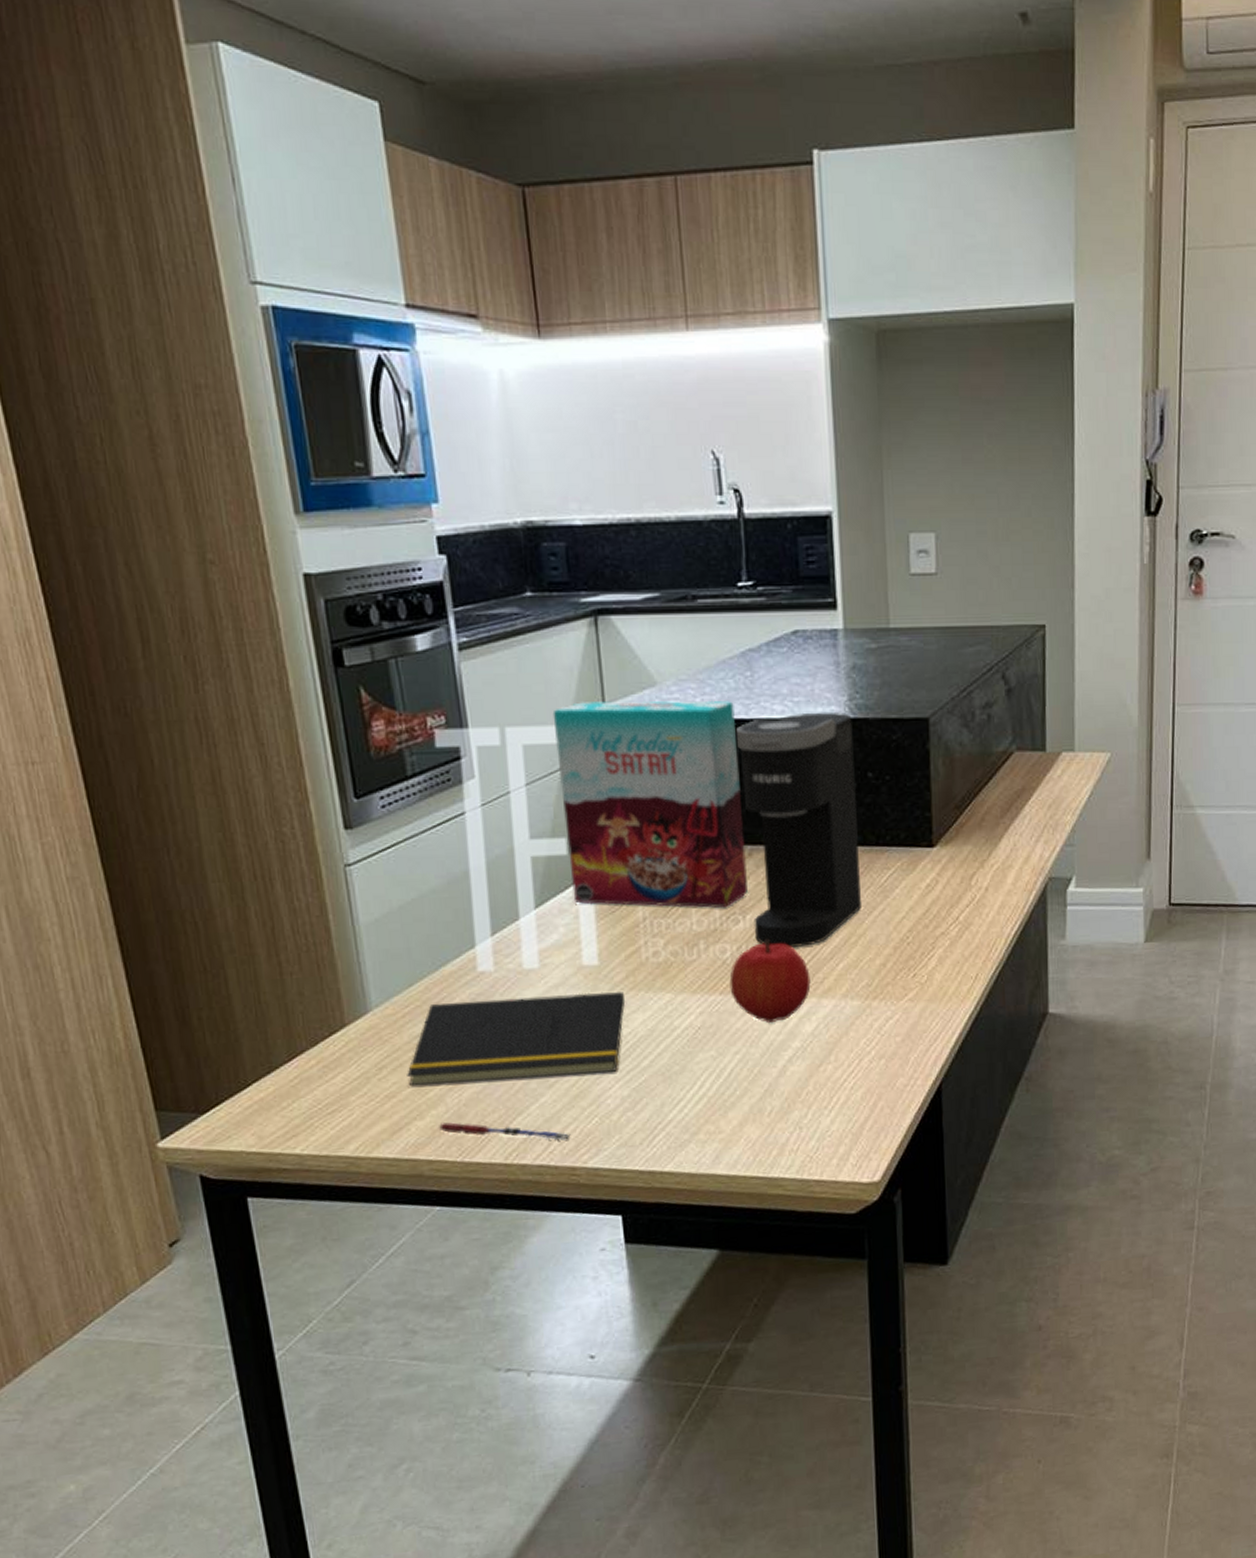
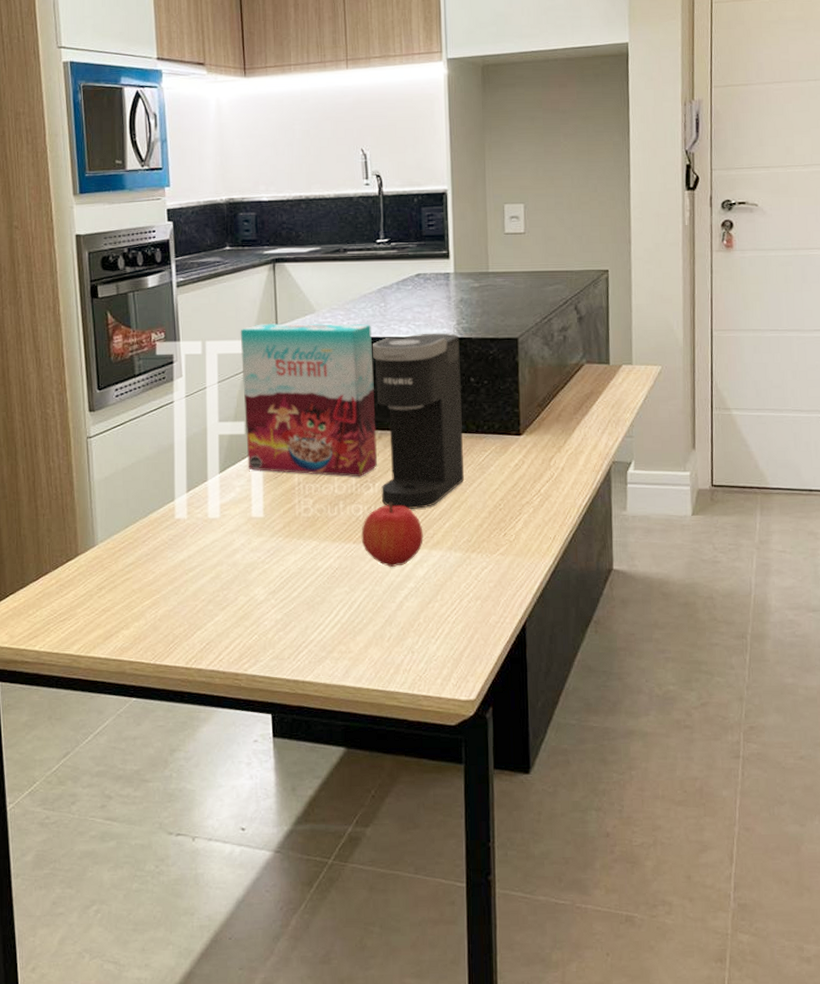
notepad: present [407,992,626,1087] -> none [119,537,282,604]
pen: present [439,1122,571,1140] -> none [140,633,236,652]

